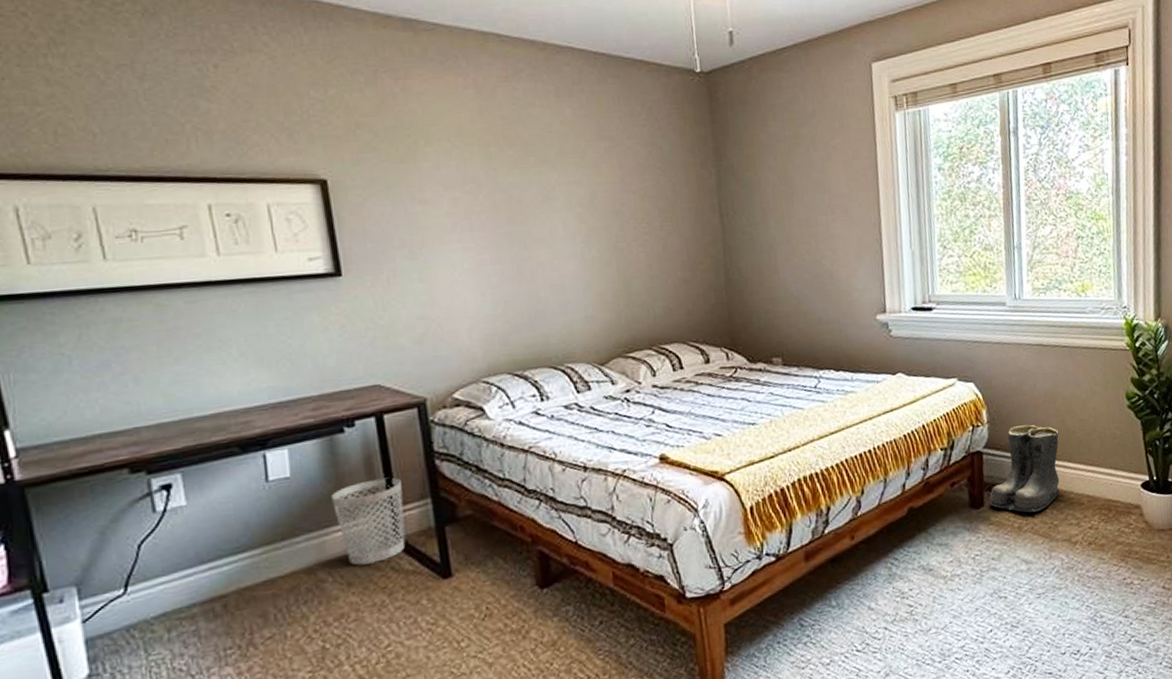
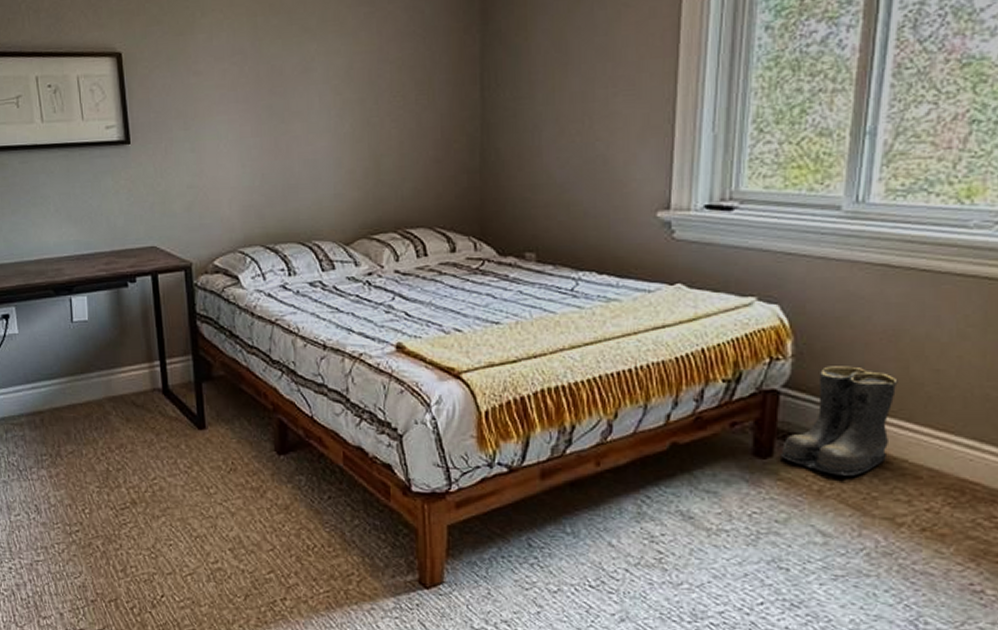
wastebasket: present [330,477,406,566] -> none [116,331,171,405]

